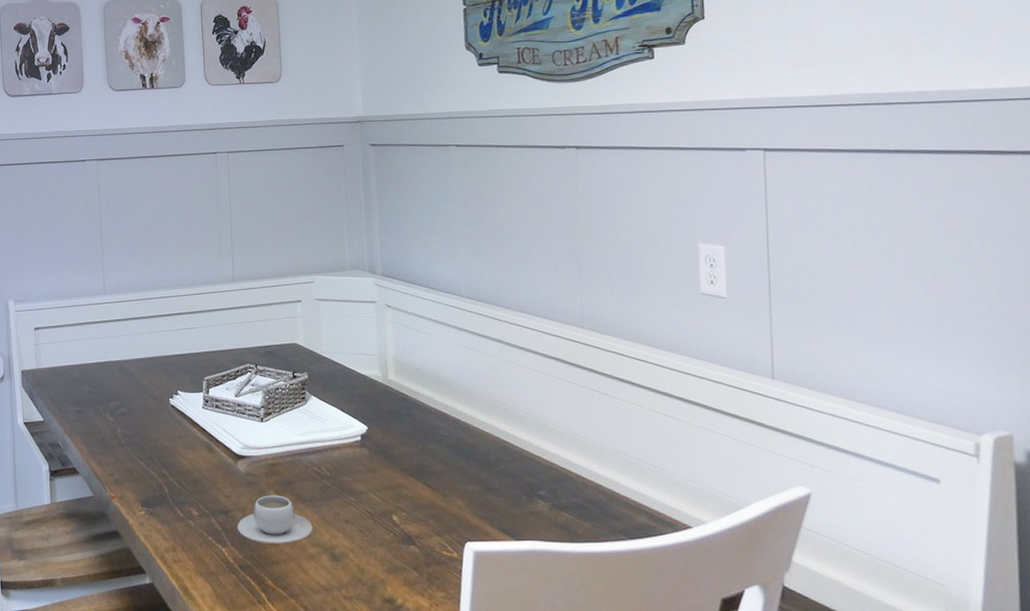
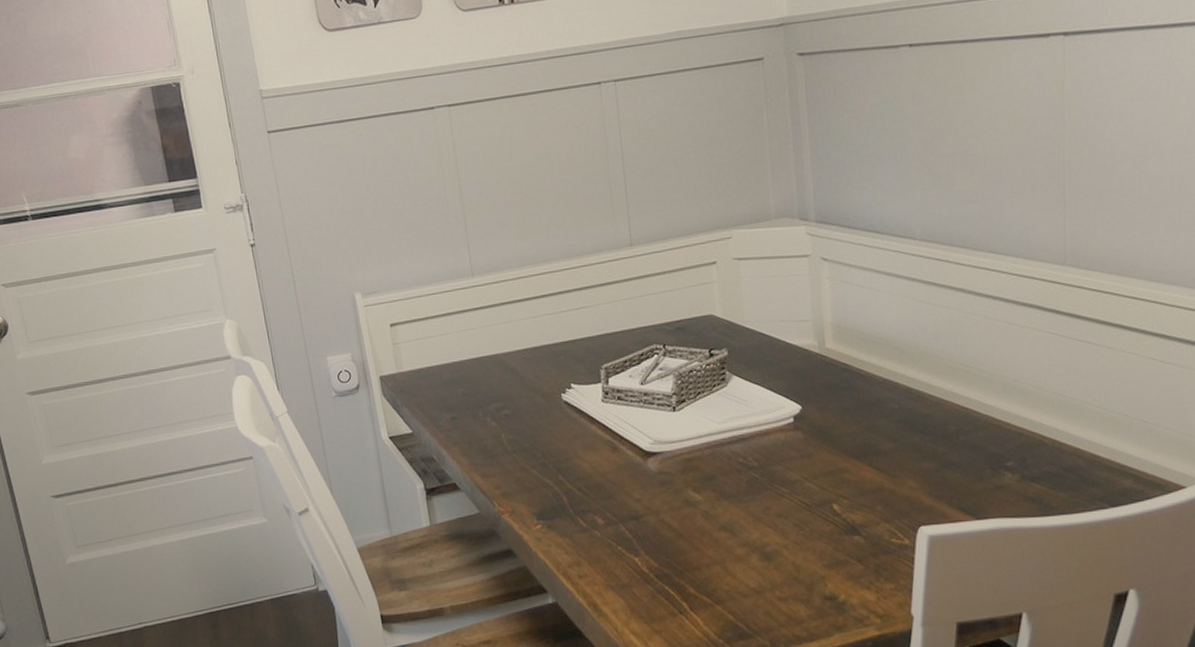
teacup: present [237,495,313,544] -> none [650,493,740,548]

